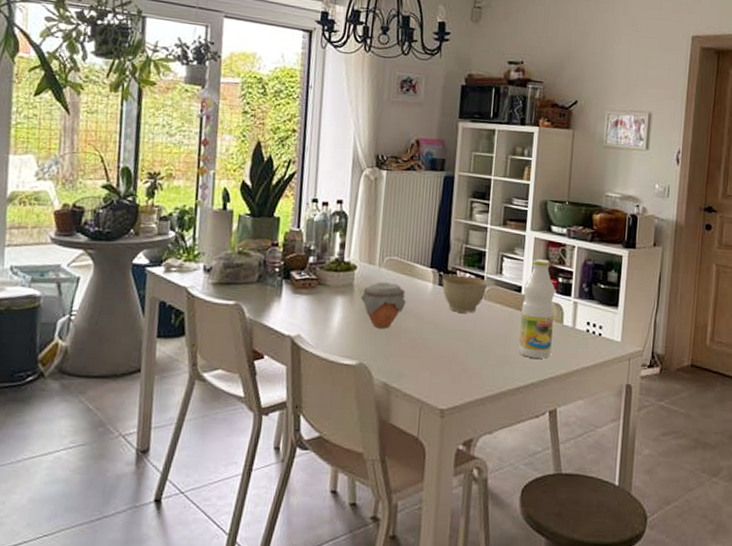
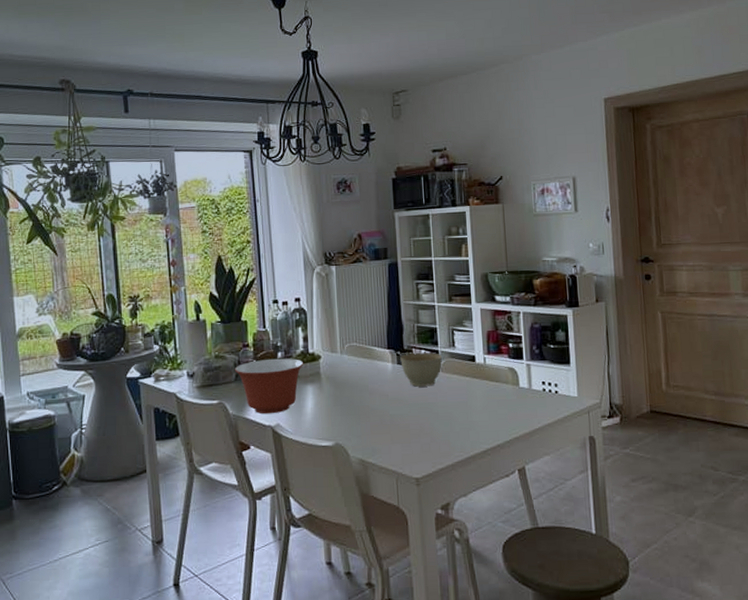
mixing bowl: none [258,262,337,323] -> present [234,358,304,414]
jar: present [360,282,406,329] -> none [328,367,370,410]
bottle: present [519,259,556,359] -> none [477,328,512,421]

